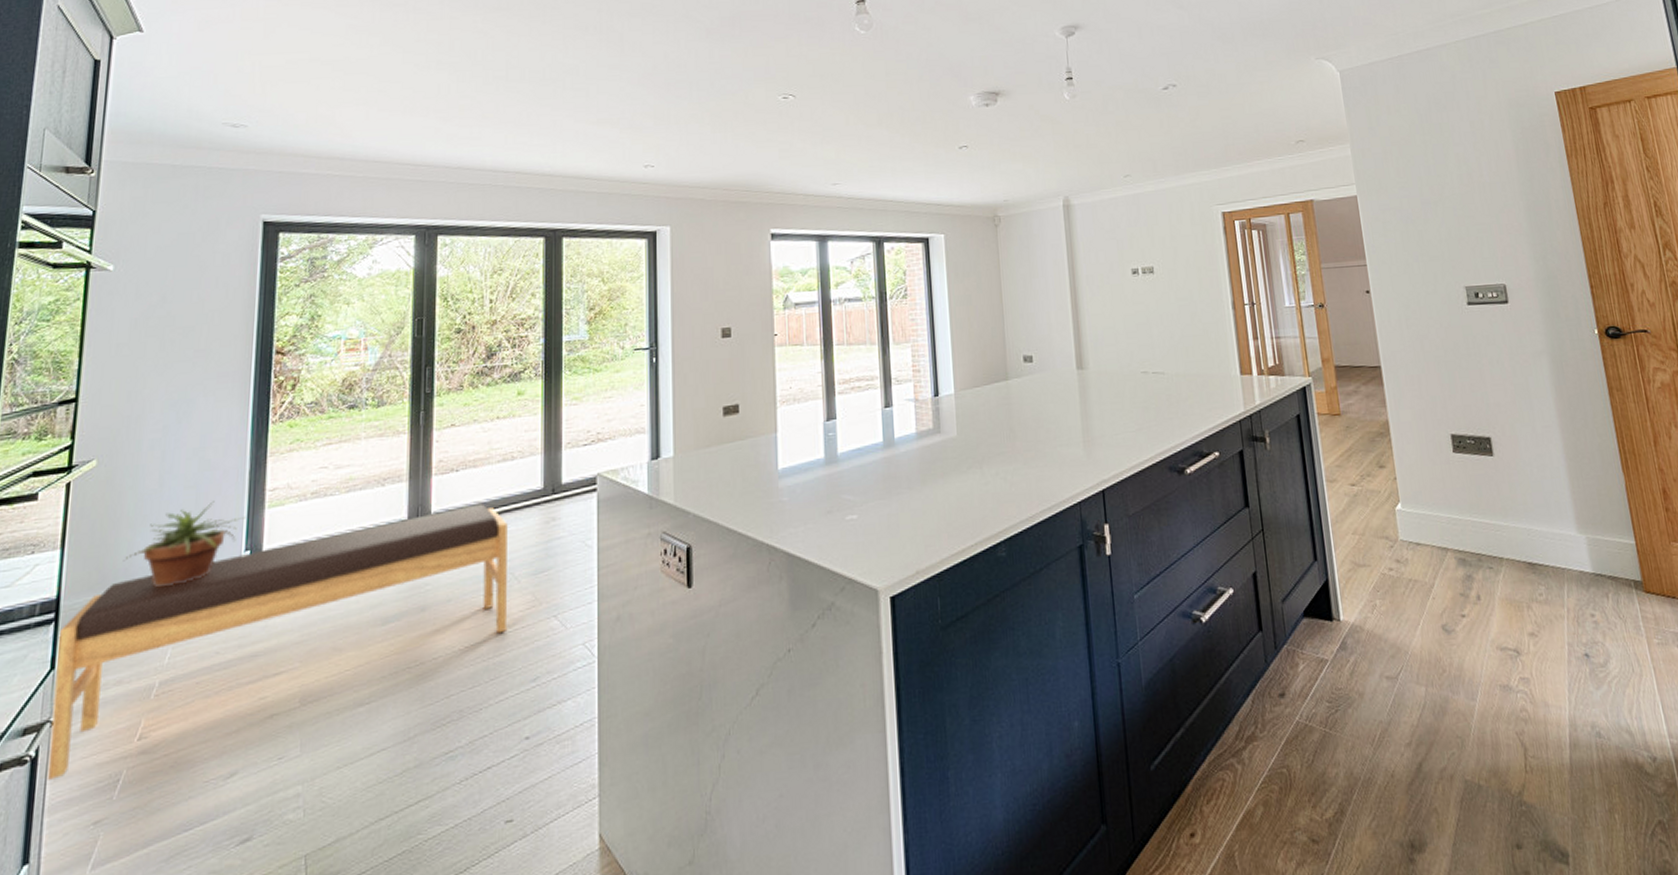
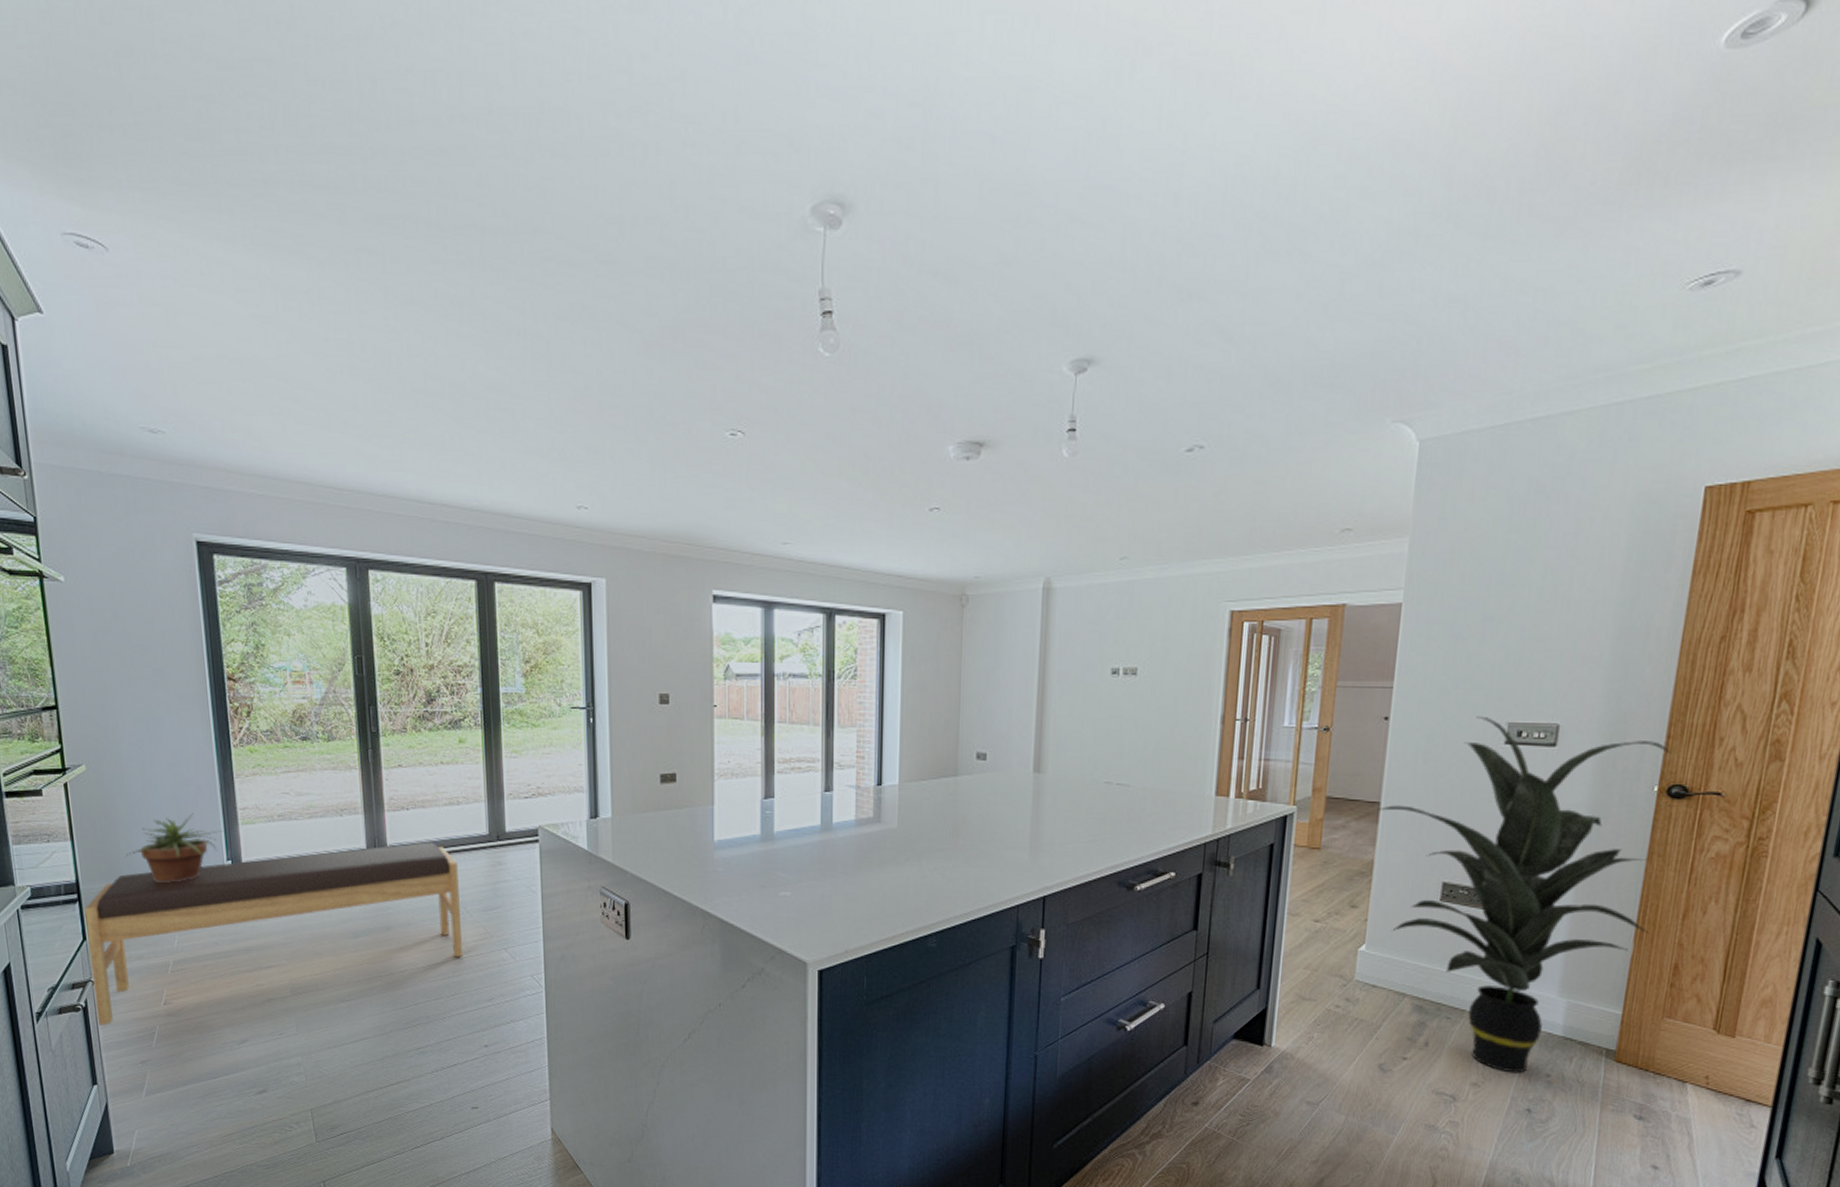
indoor plant: none [1380,283,1634,618] -> present [1377,715,1672,1073]

